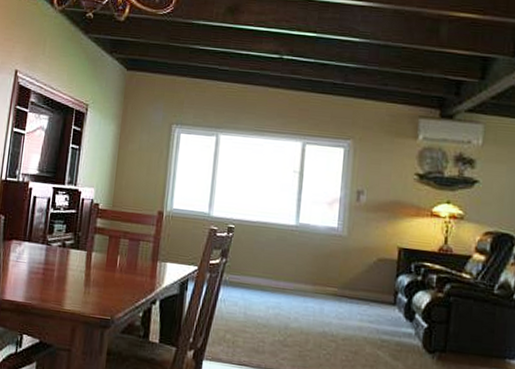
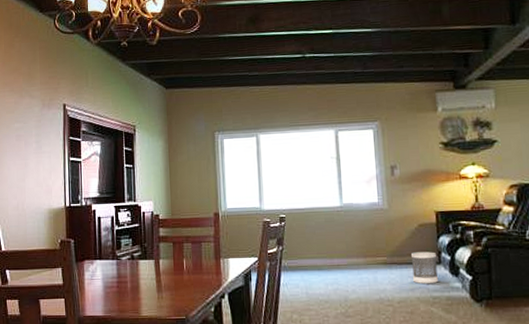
wastebasket: none [363,288,392,326] -> present [411,252,439,284]

